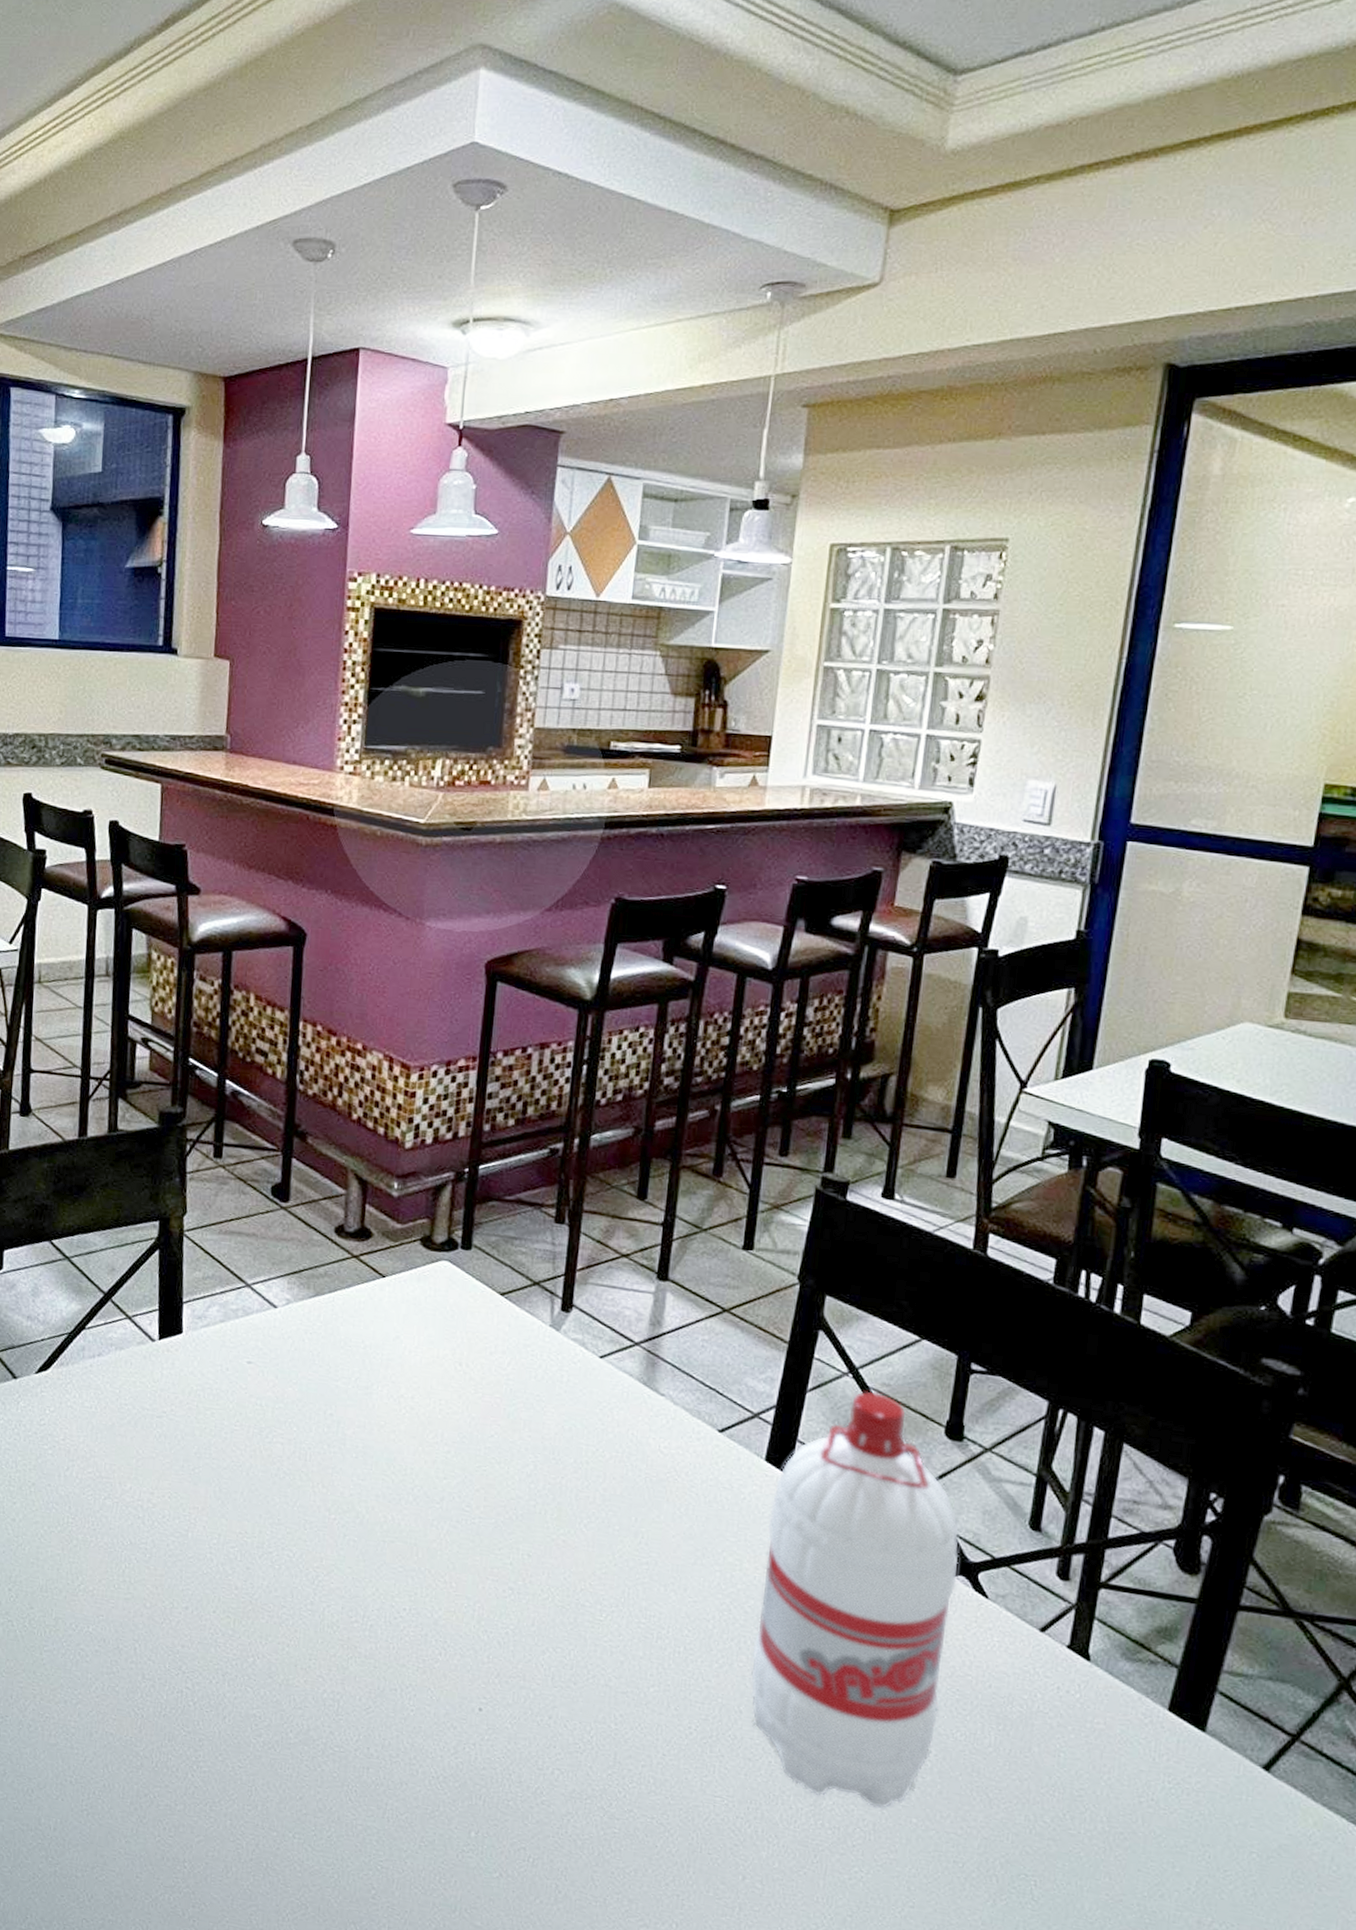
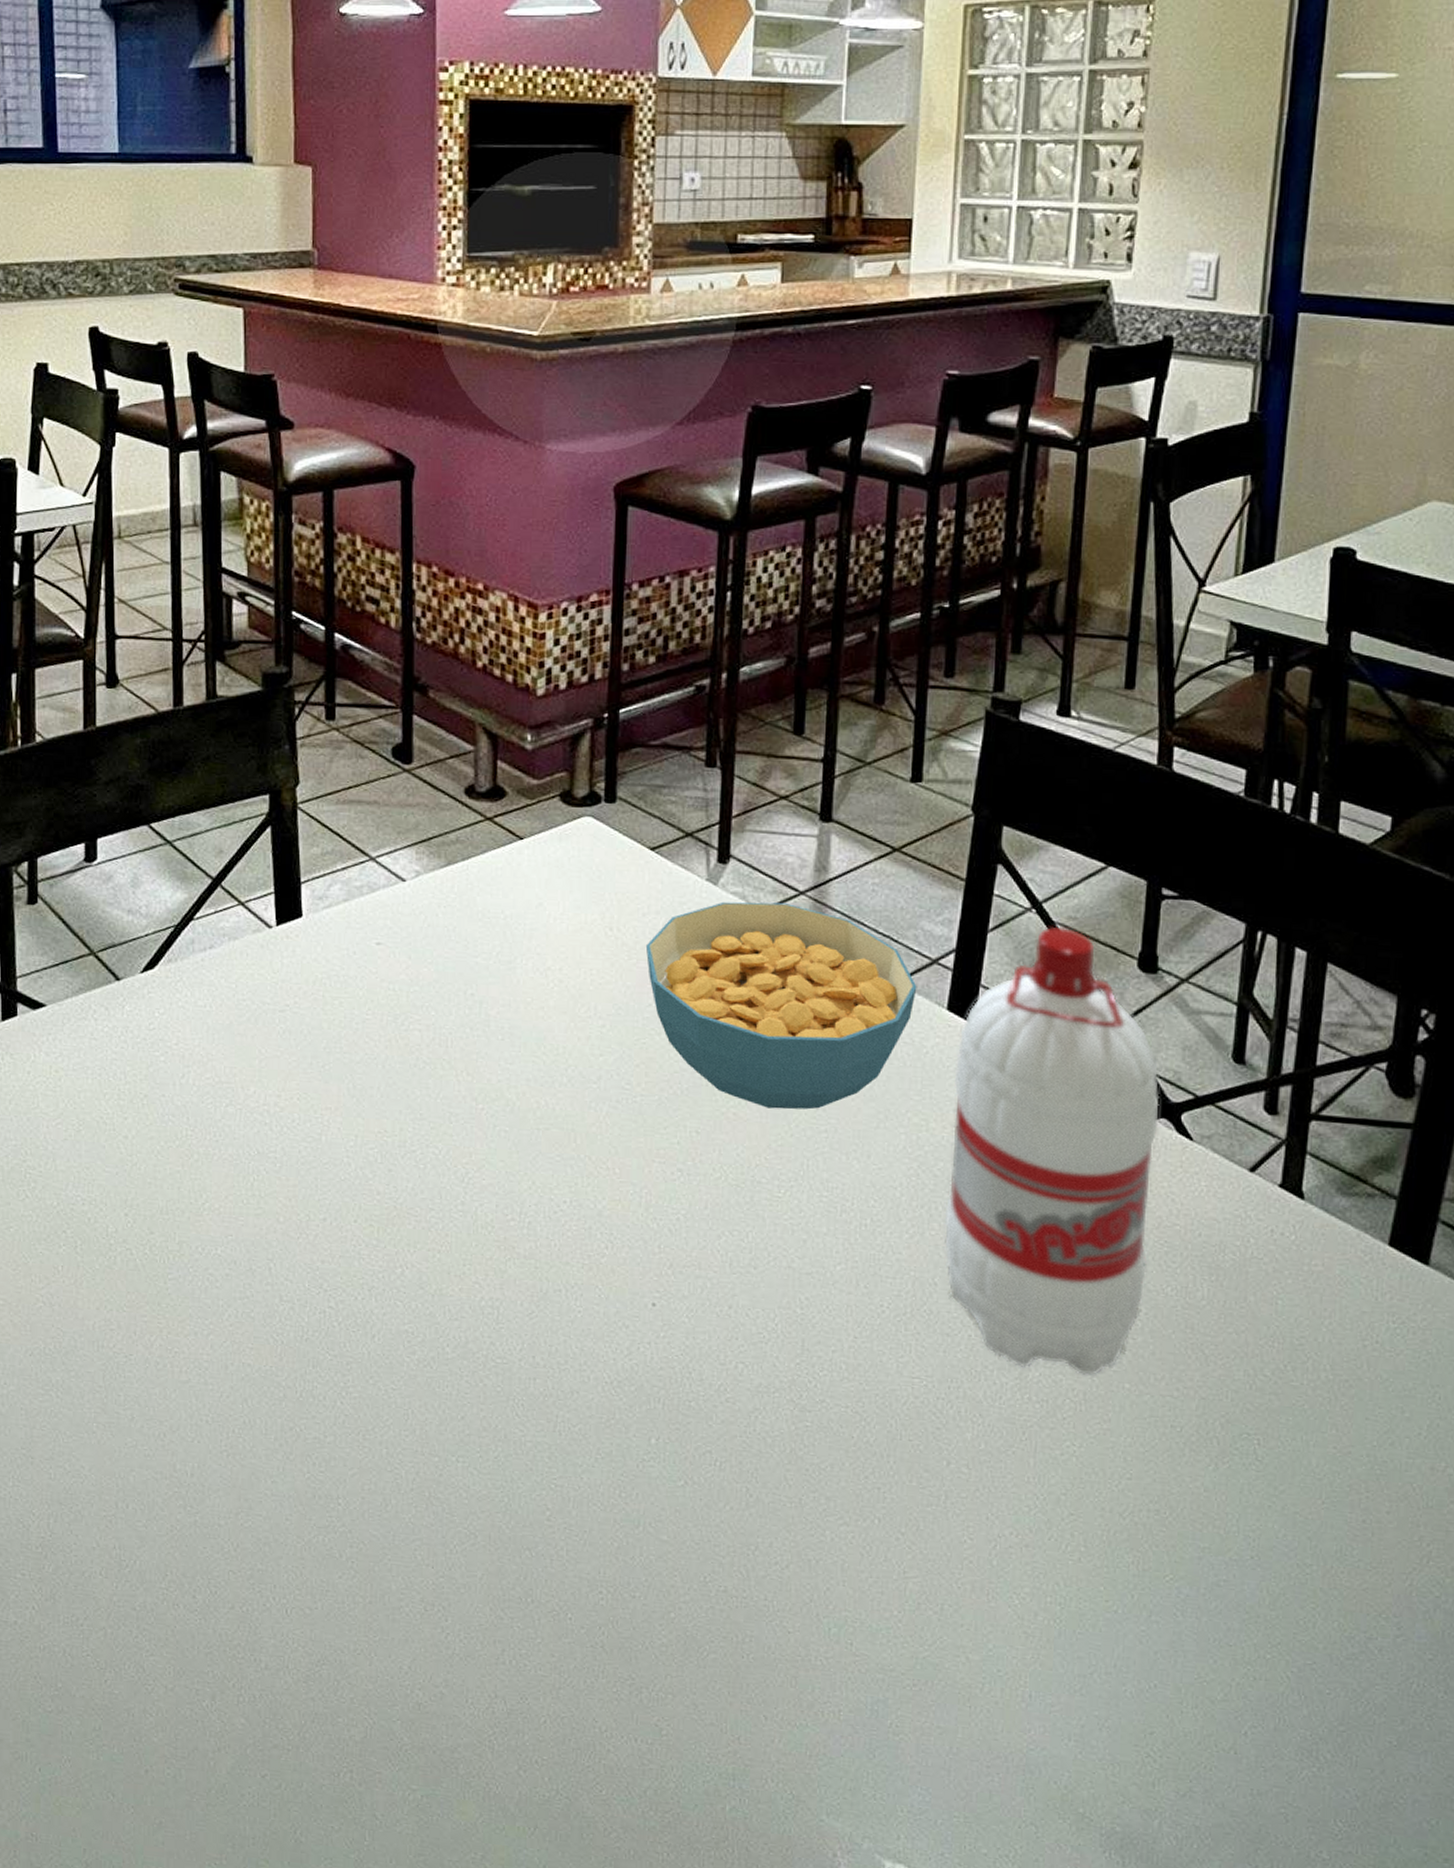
cereal bowl: none [491,1346,739,1543] -> present [645,901,917,1110]

